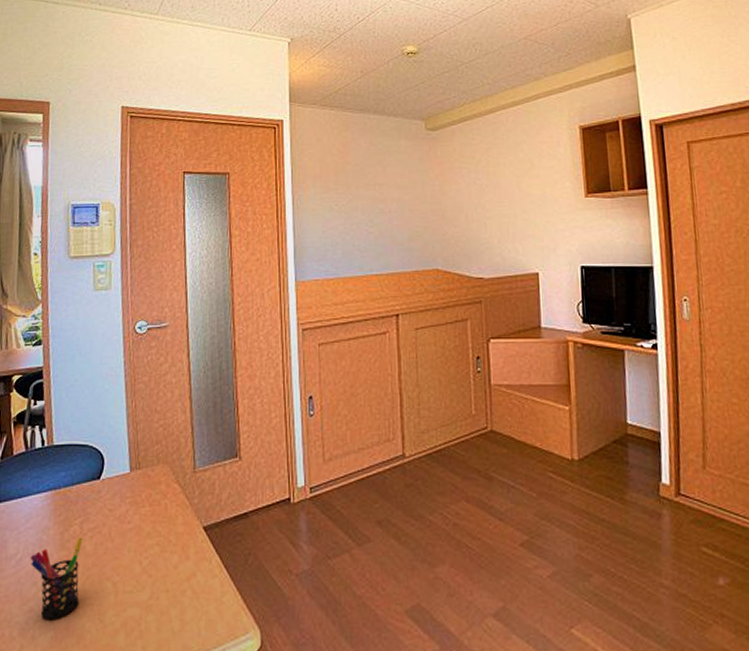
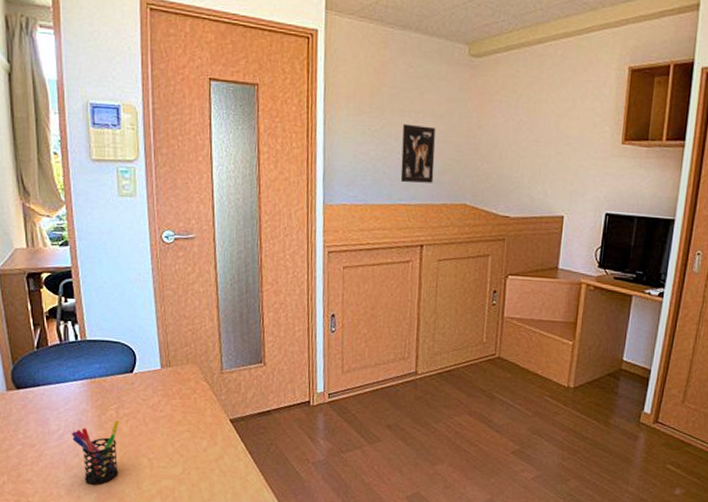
wall art: none [369,196,403,253] -> present [400,123,435,183]

